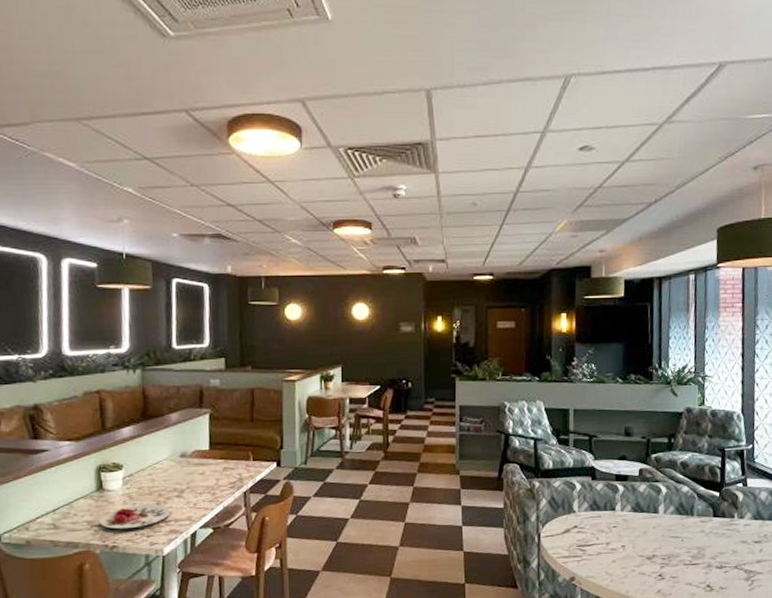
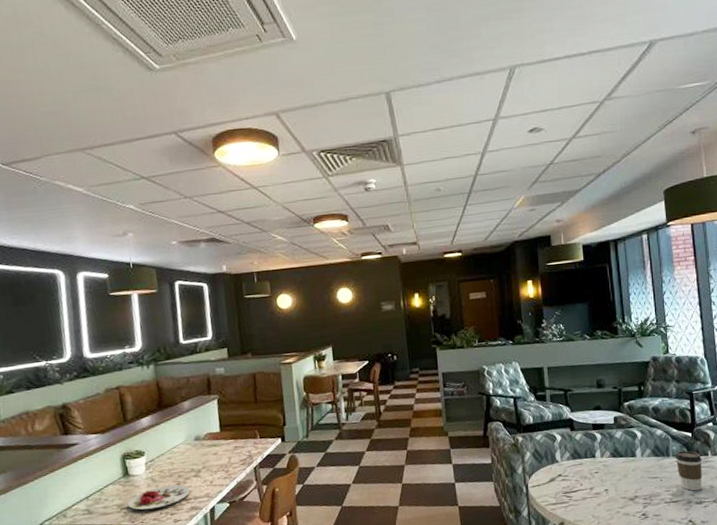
coffee cup: none [699,511,727,555] -> present [675,450,702,491]

